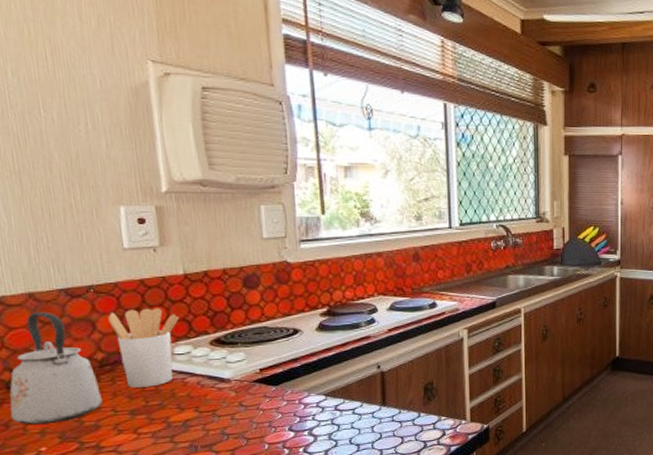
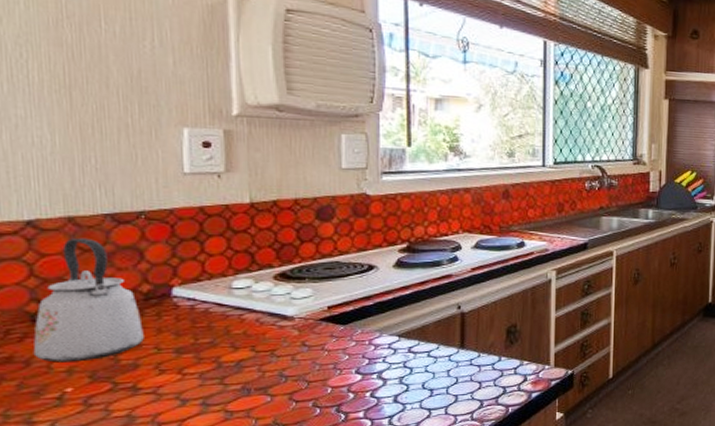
utensil holder: present [108,308,179,388] -> none [159,237,241,324]

